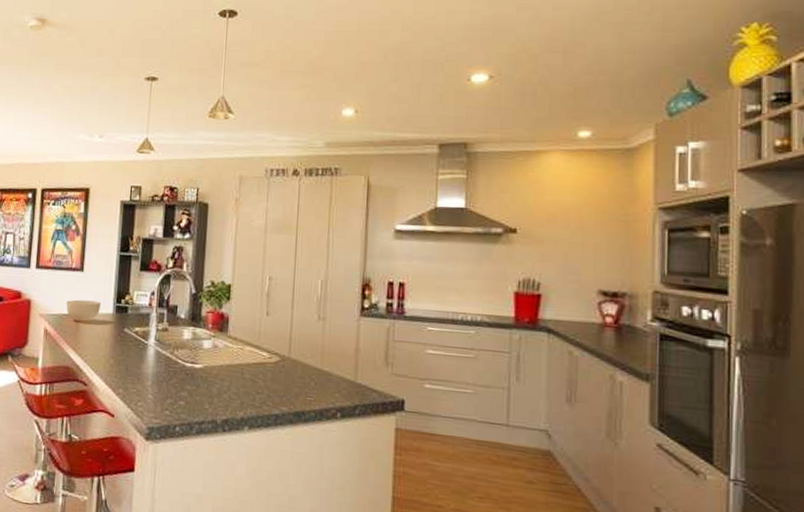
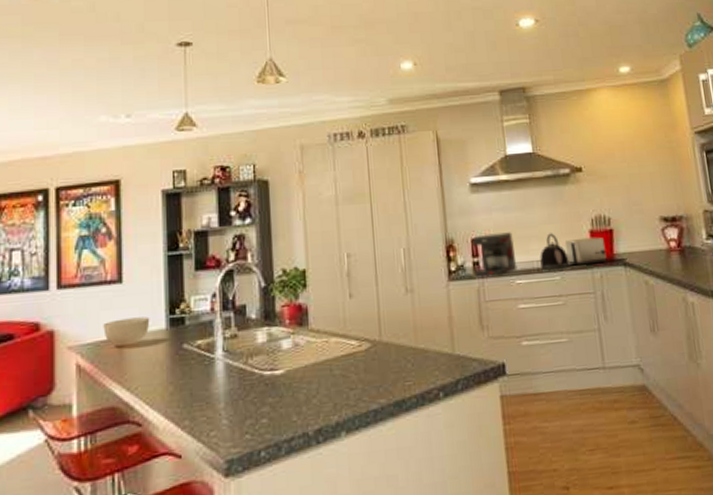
coffee maker: none [386,279,431,320] -> present [472,232,518,277]
kettle: none [454,288,487,325] -> present [539,233,570,271]
toaster: none [485,297,530,326] -> present [564,236,607,266]

